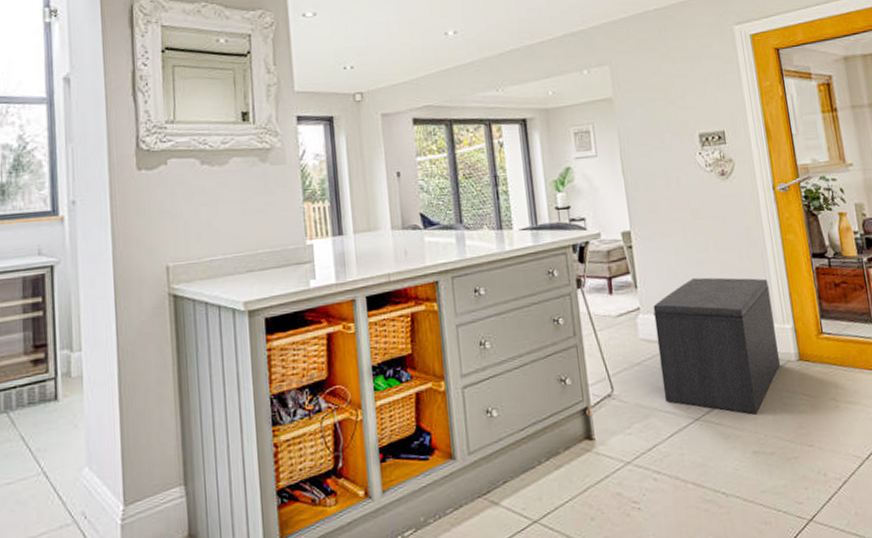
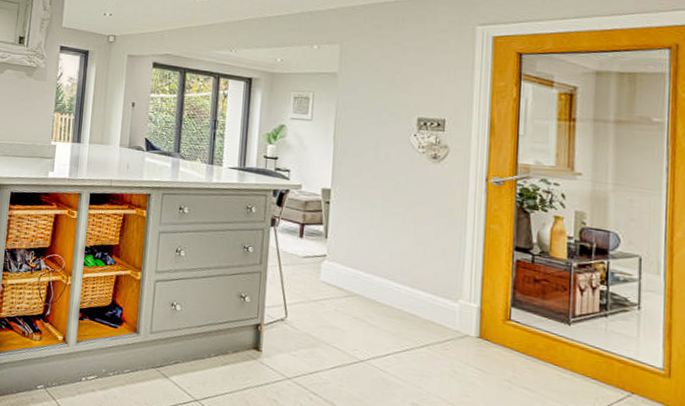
bench: present [653,277,781,415] -> none [334,242,461,373]

